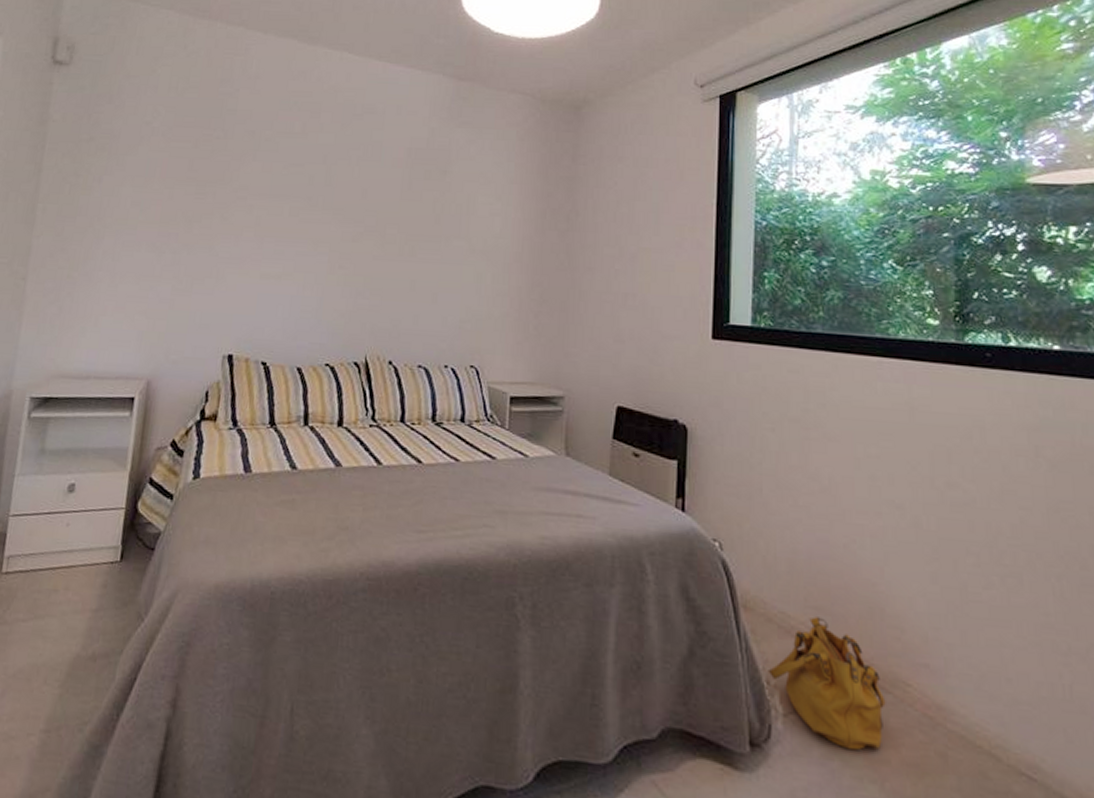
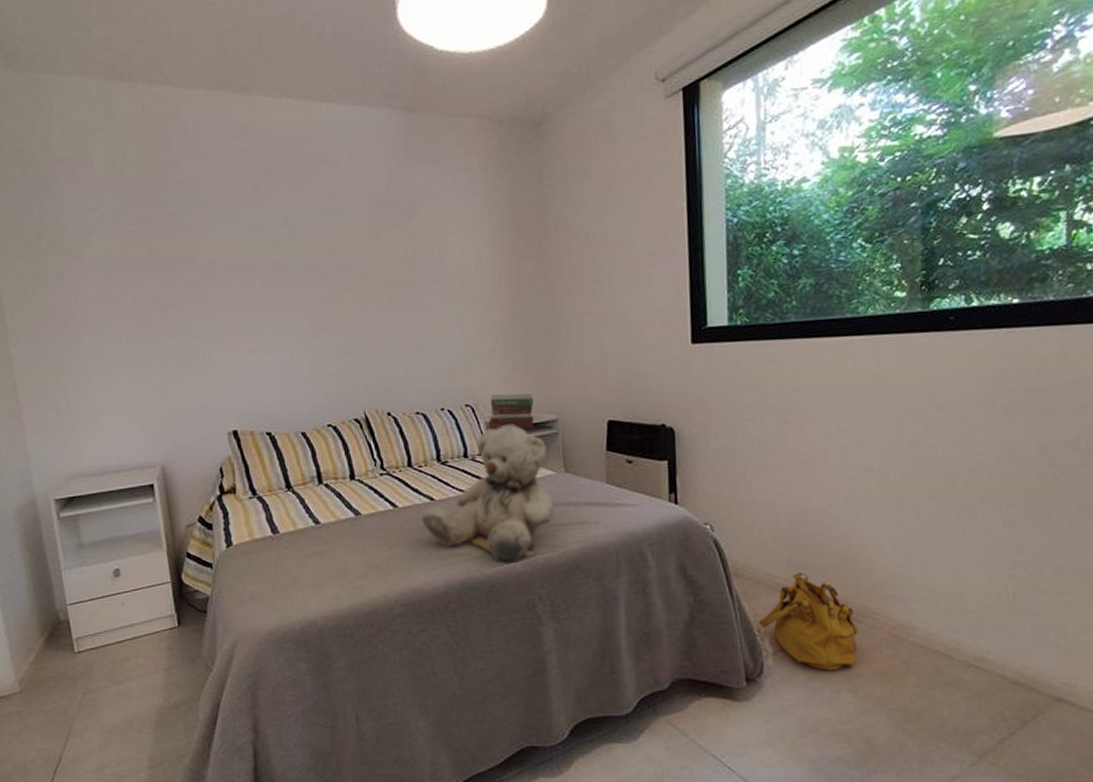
teddy bear: none [405,394,550,550] -> present [421,425,554,564]
books: none [490,358,542,402] -> present [488,393,534,430]

